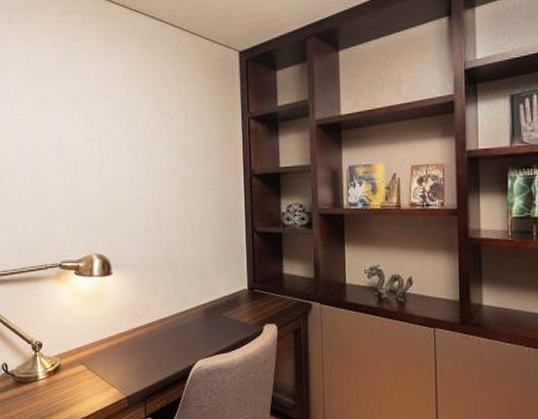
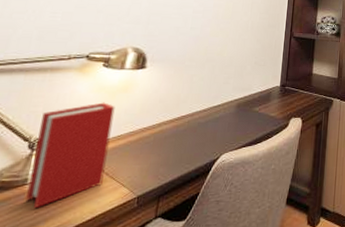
book: none [37,308,96,402] -> present [26,102,115,209]

